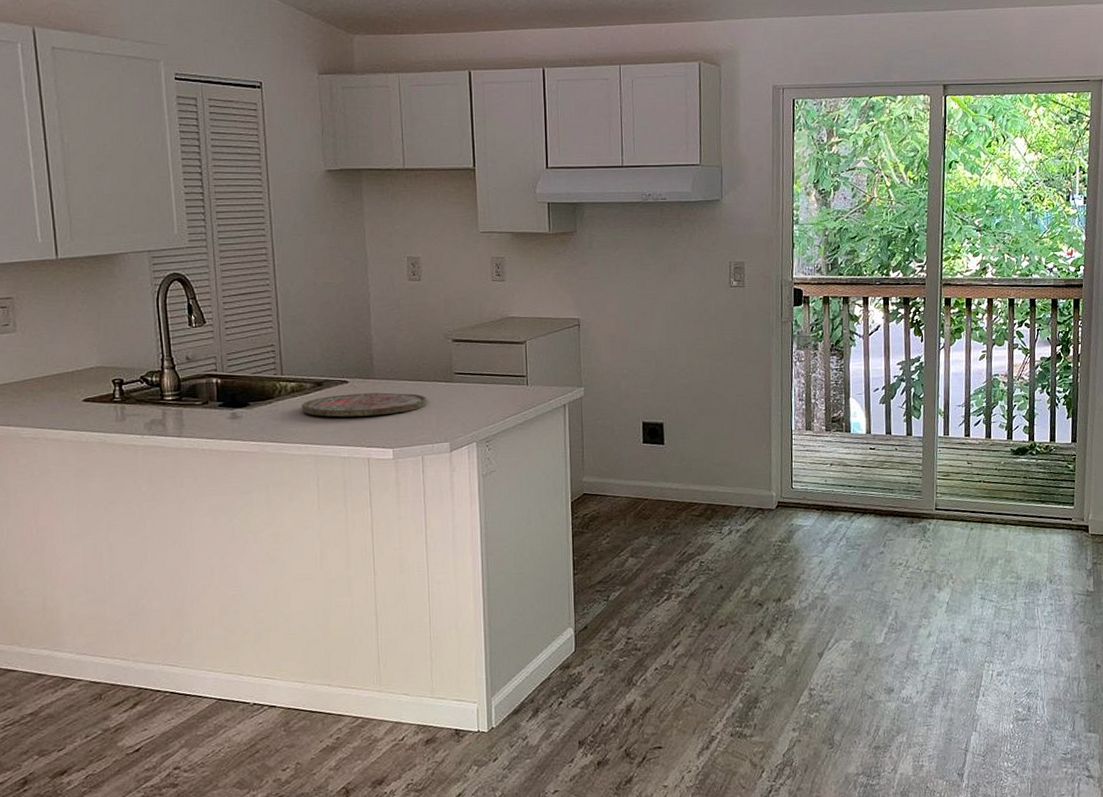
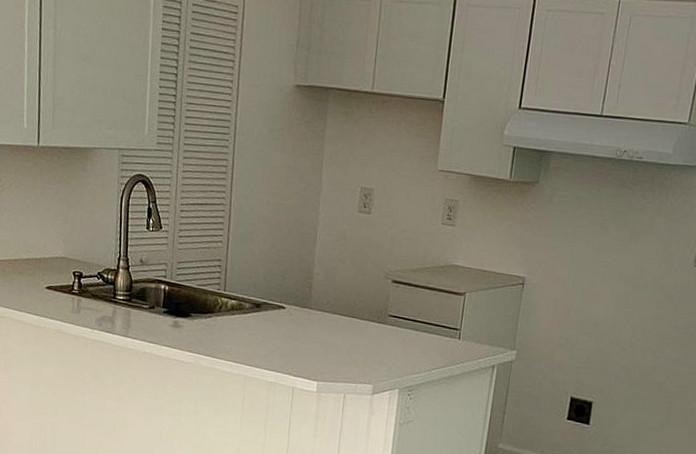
cutting board: present [302,392,427,417] -> none [238,319,358,347]

